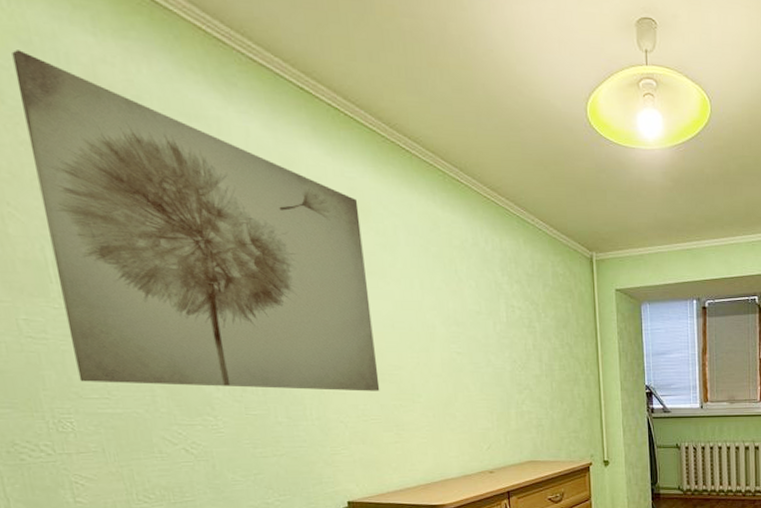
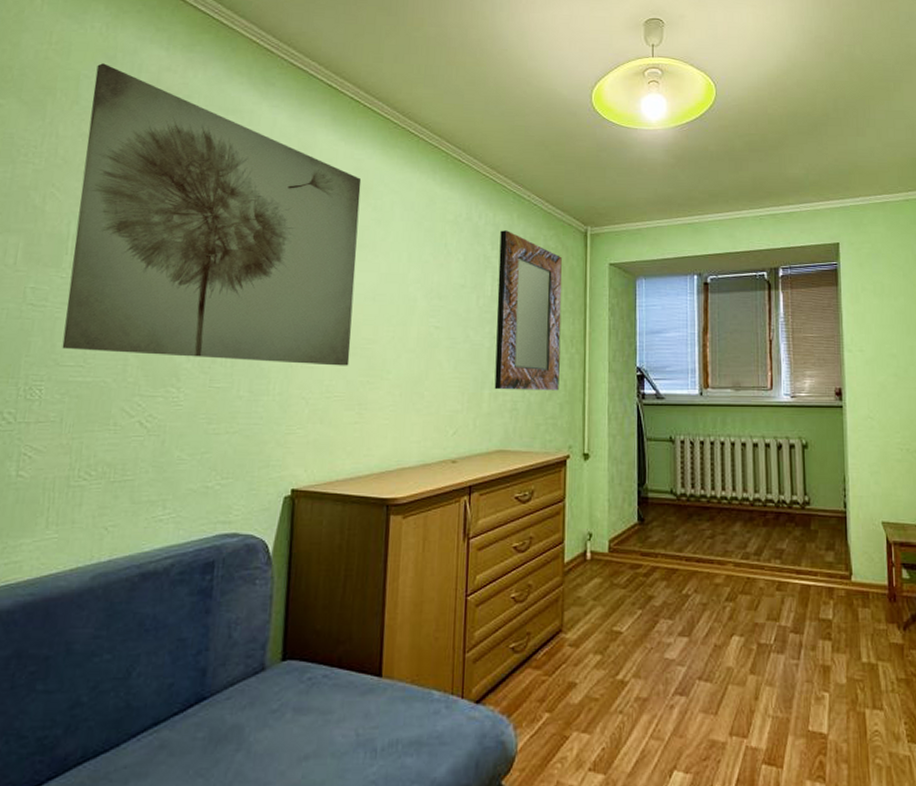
home mirror: none [508,256,578,409] -> present [494,230,562,391]

